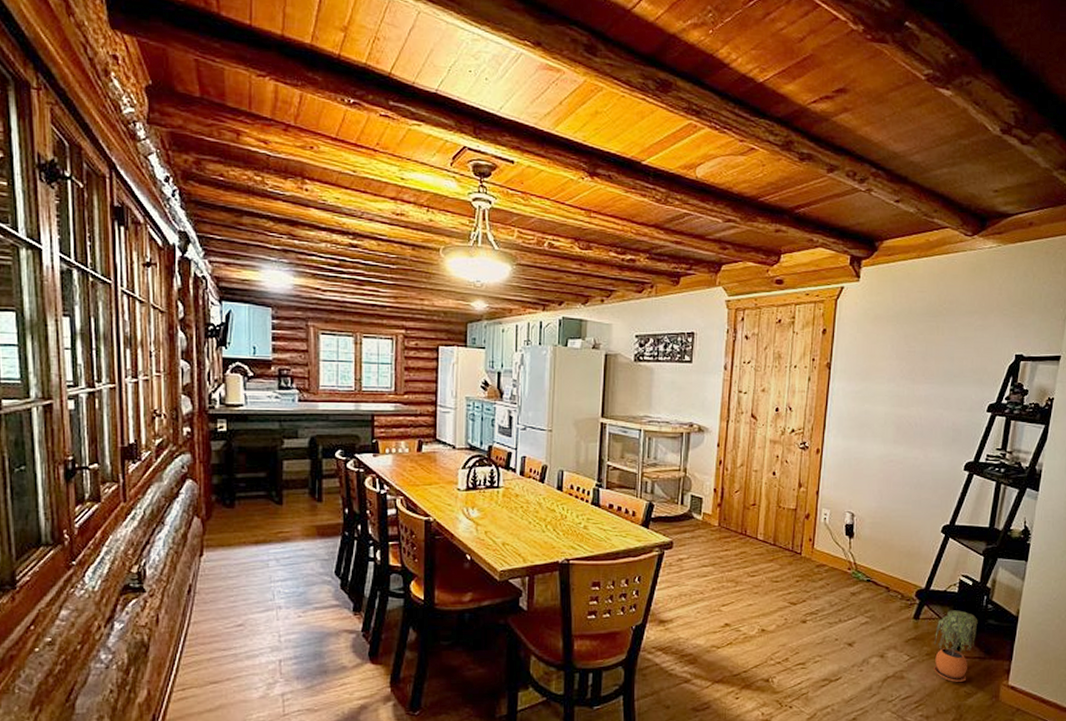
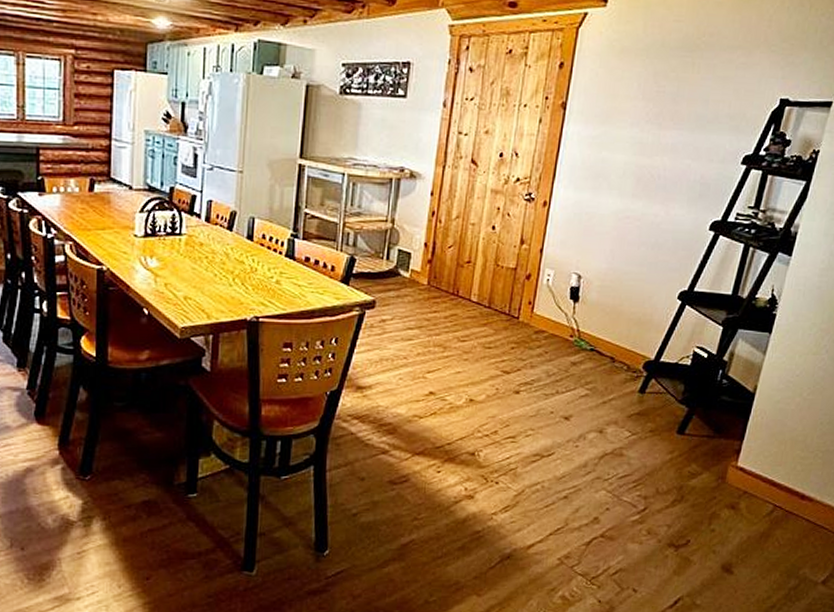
potted plant: present [933,610,978,682] -> none [657,384,710,461]

